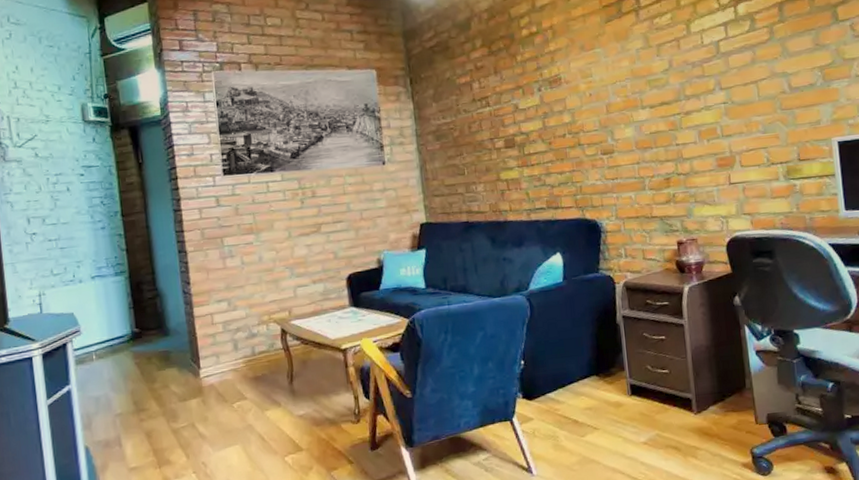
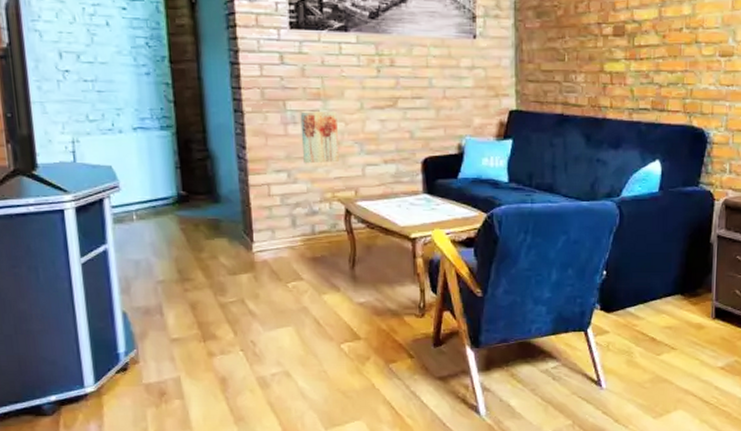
wall art: none [236,242,274,292] -> present [300,111,340,164]

